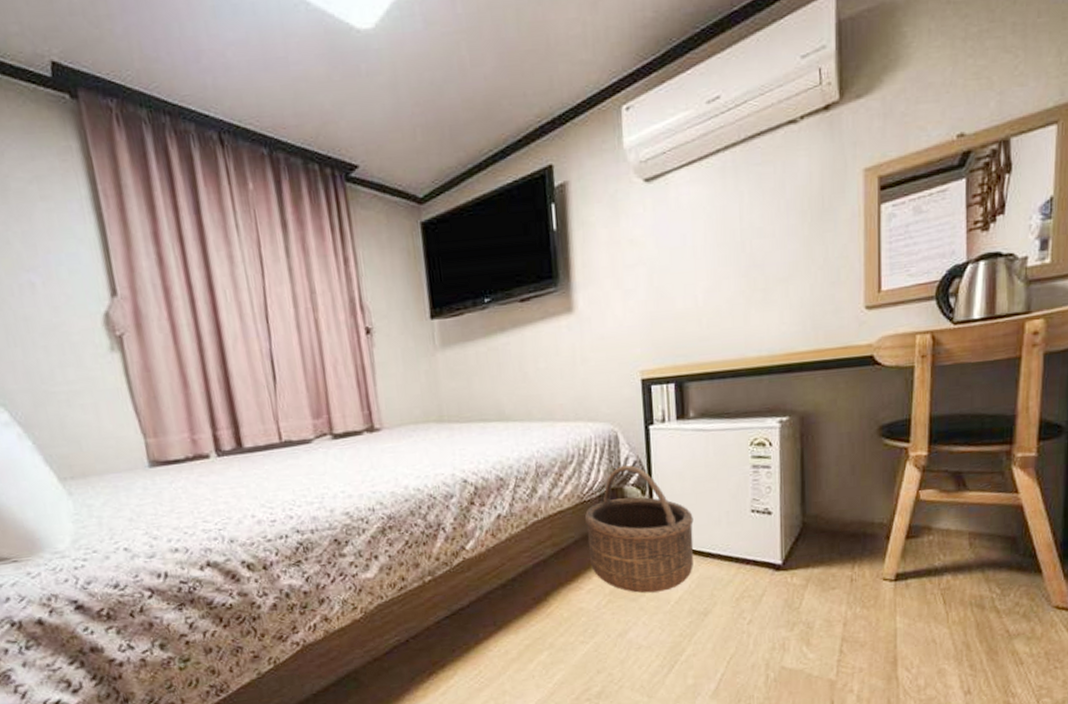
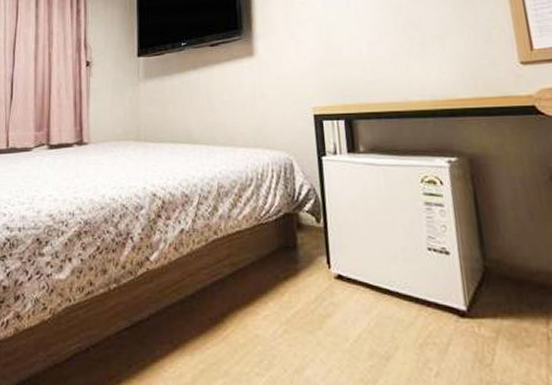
basket: present [585,465,694,593] -> none [262,191,371,327]

